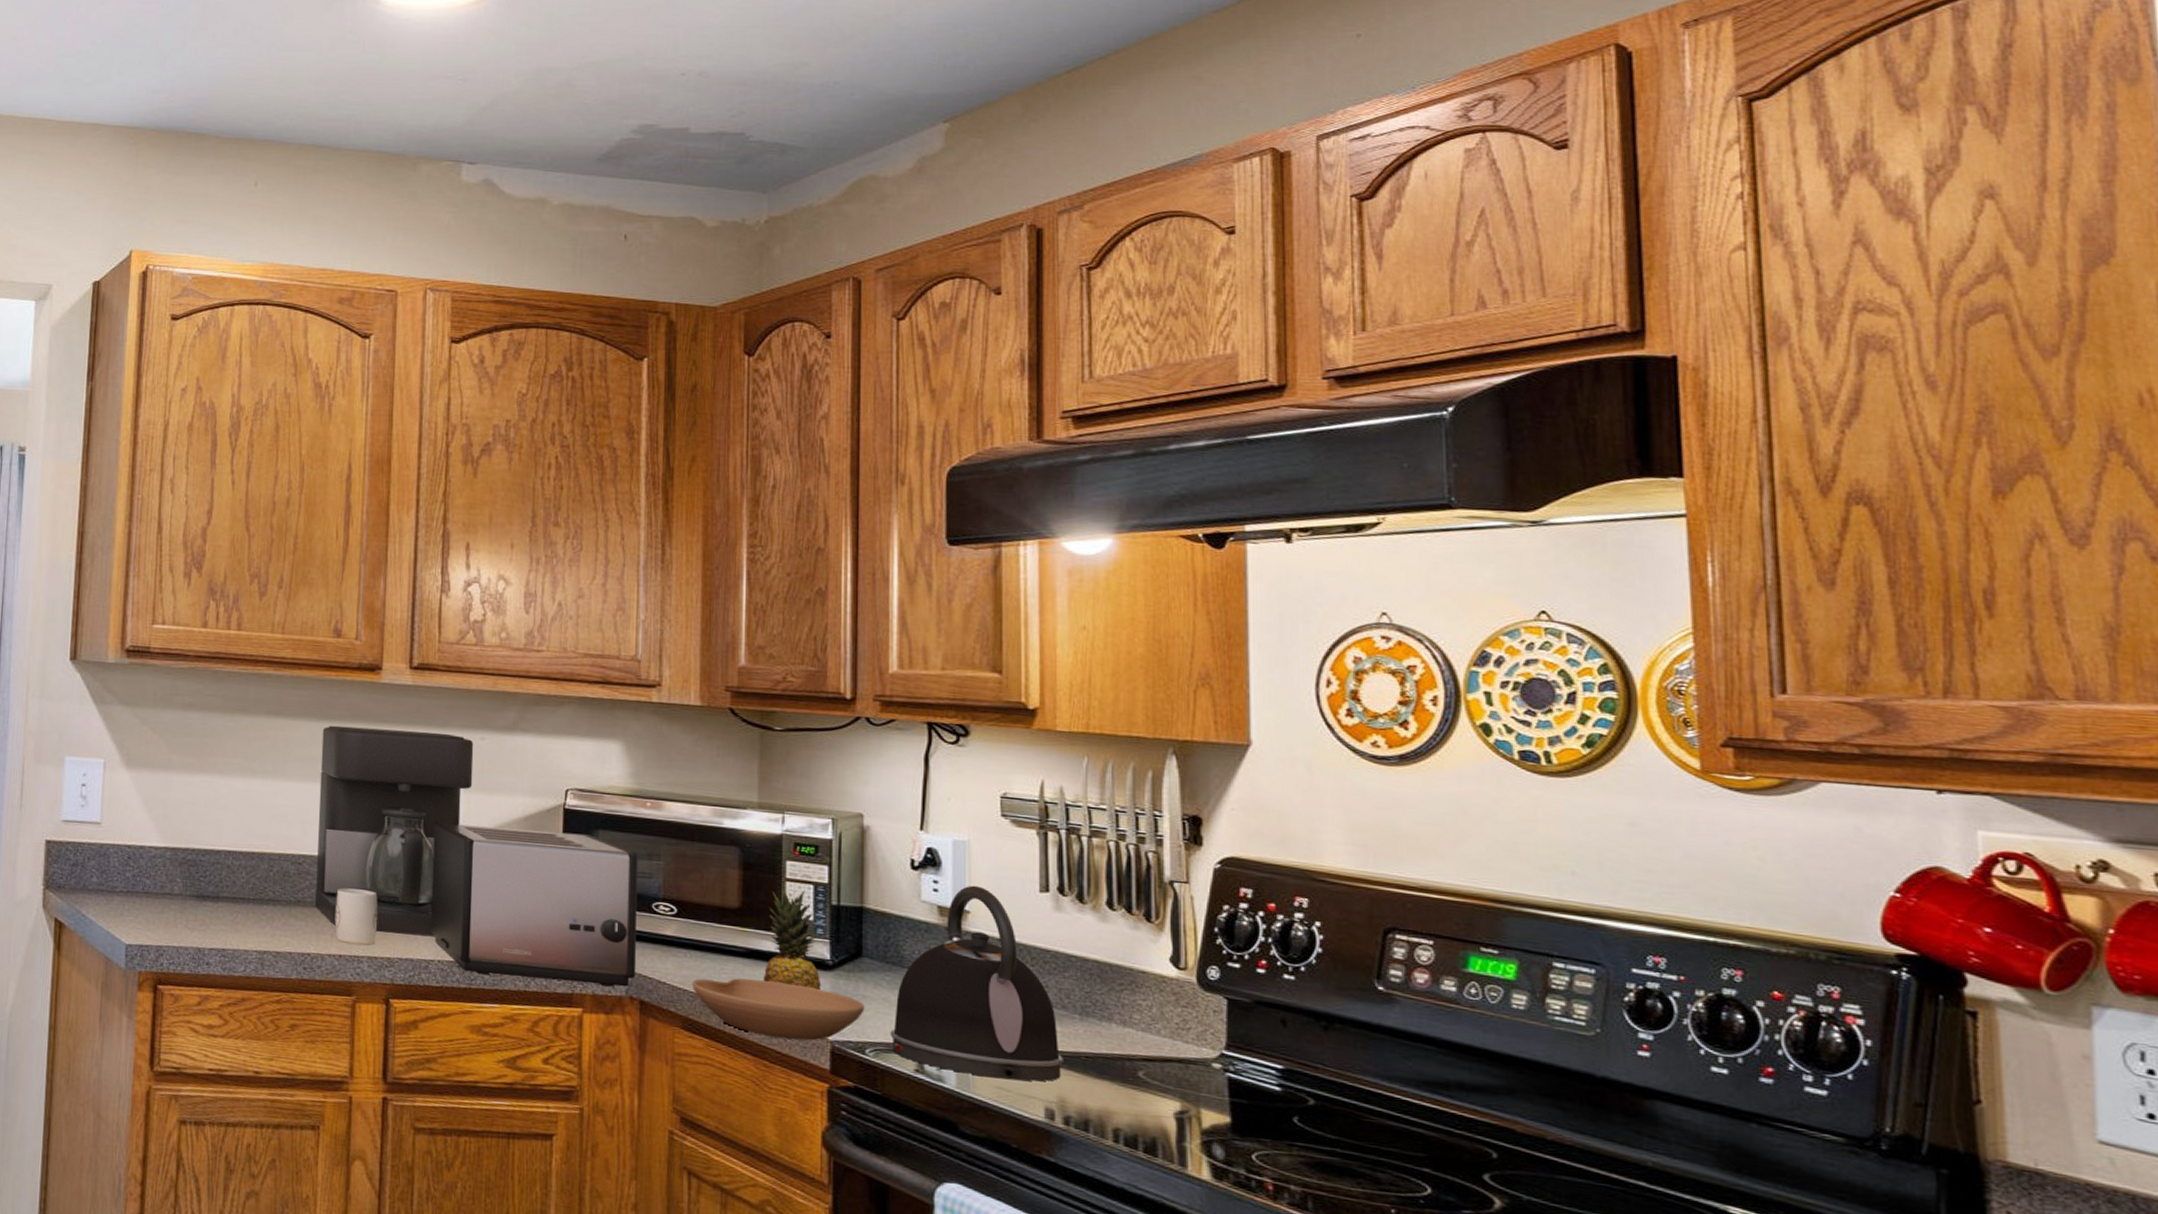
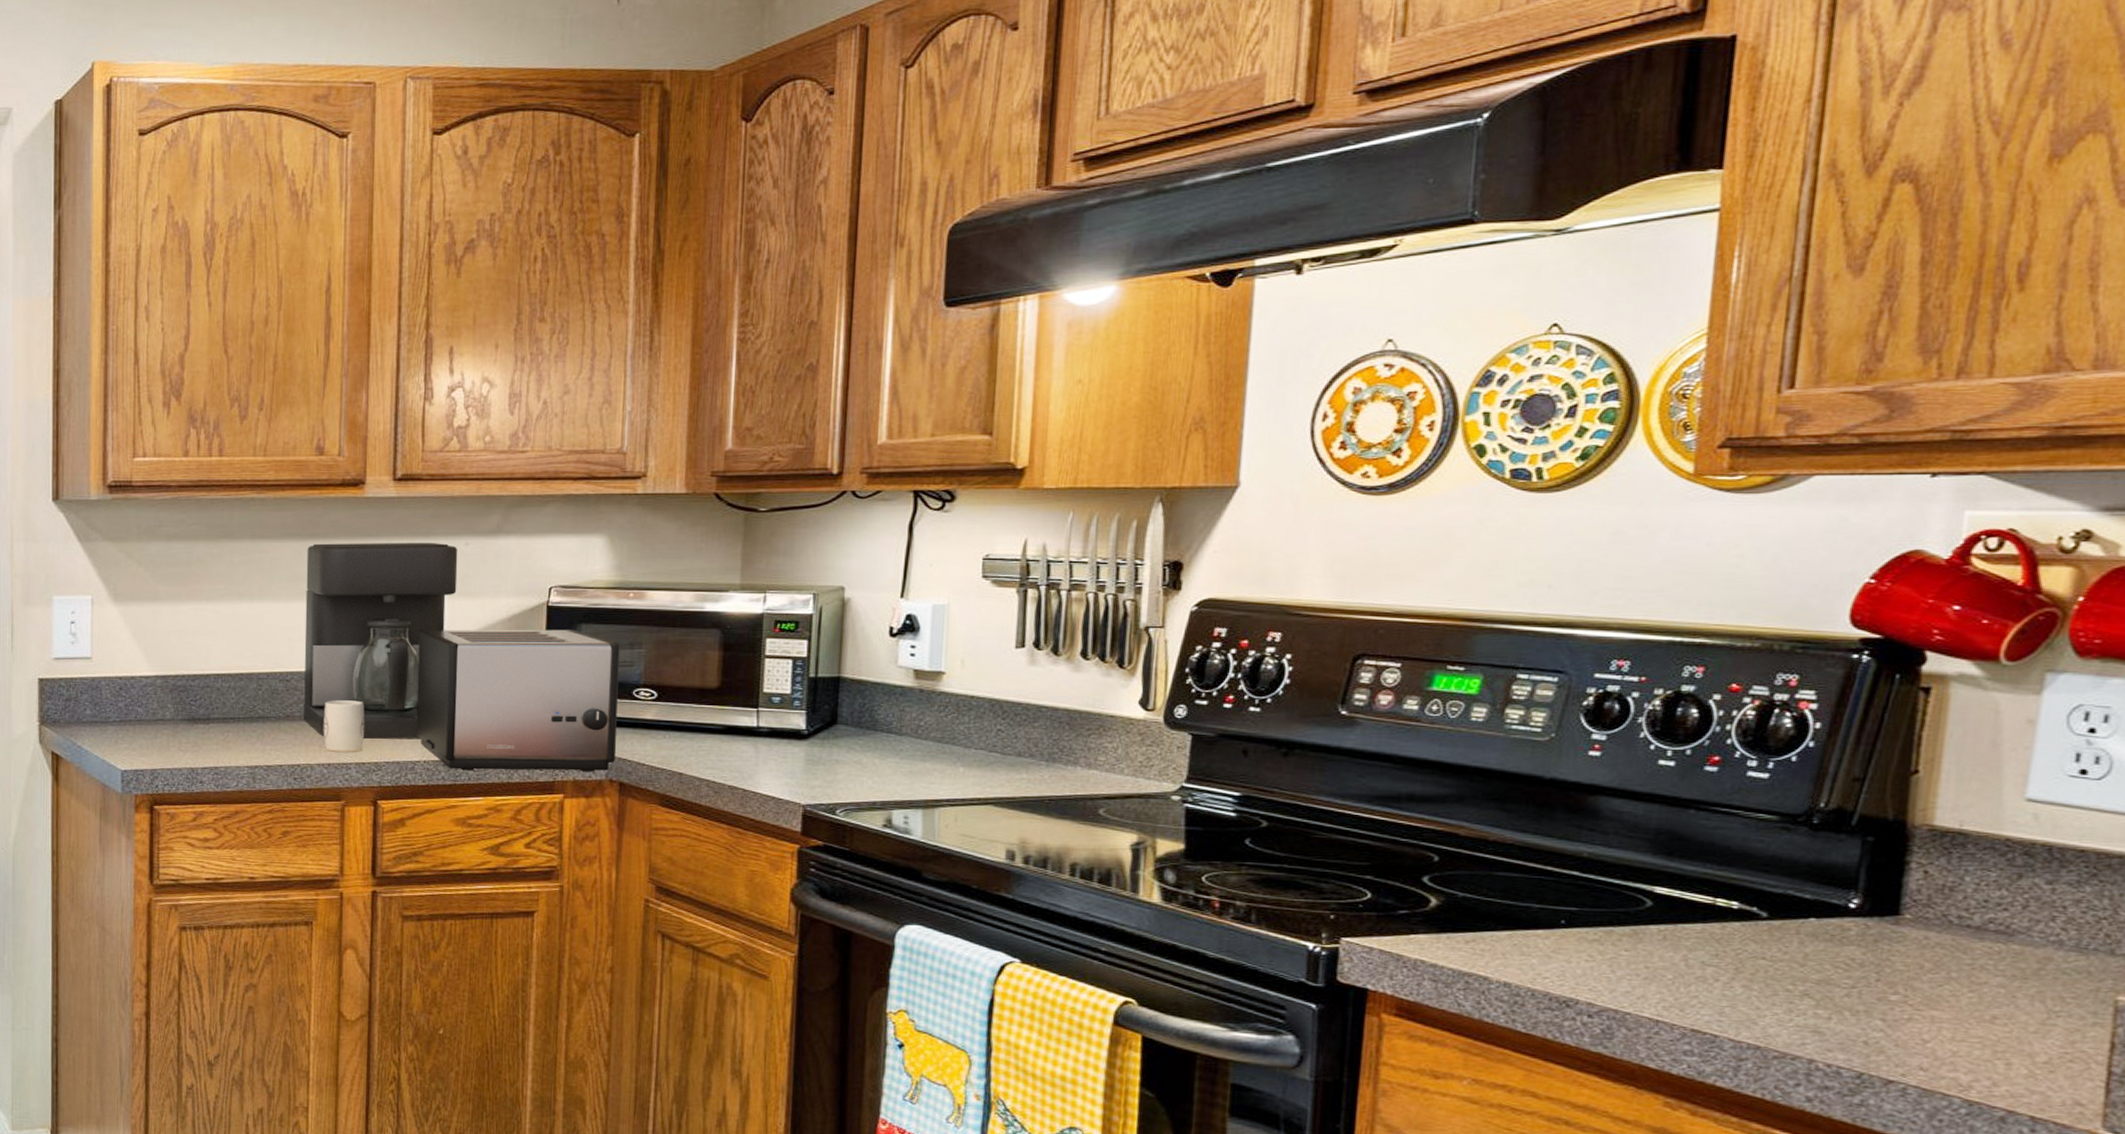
bowl: present [692,978,865,1041] -> none [670,754,837,806]
fruit: present [763,890,822,991] -> none [739,665,796,759]
kettle: present [890,885,1065,1082] -> none [860,647,1029,827]

